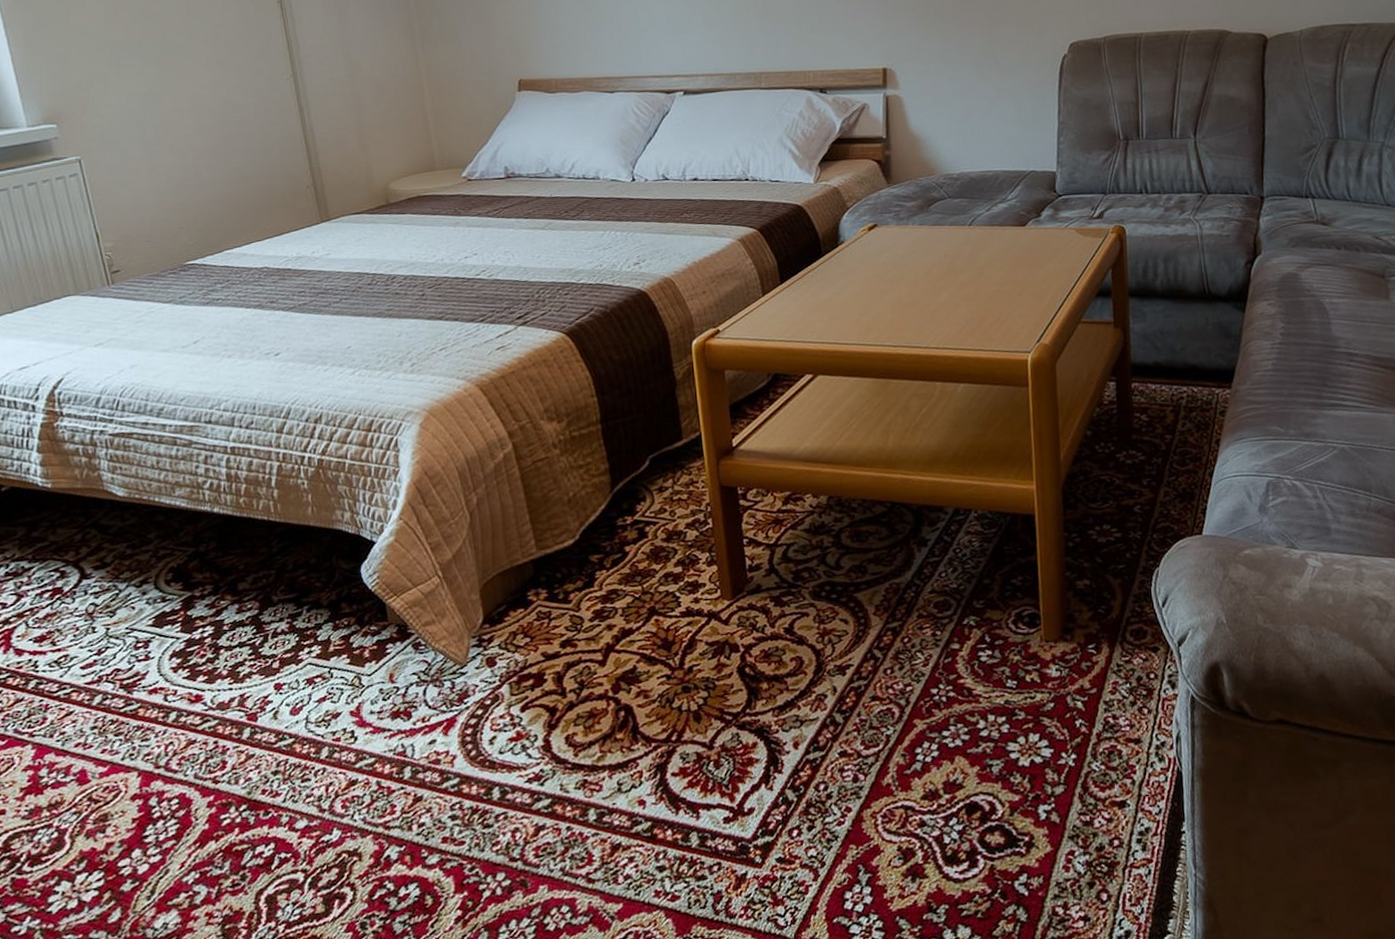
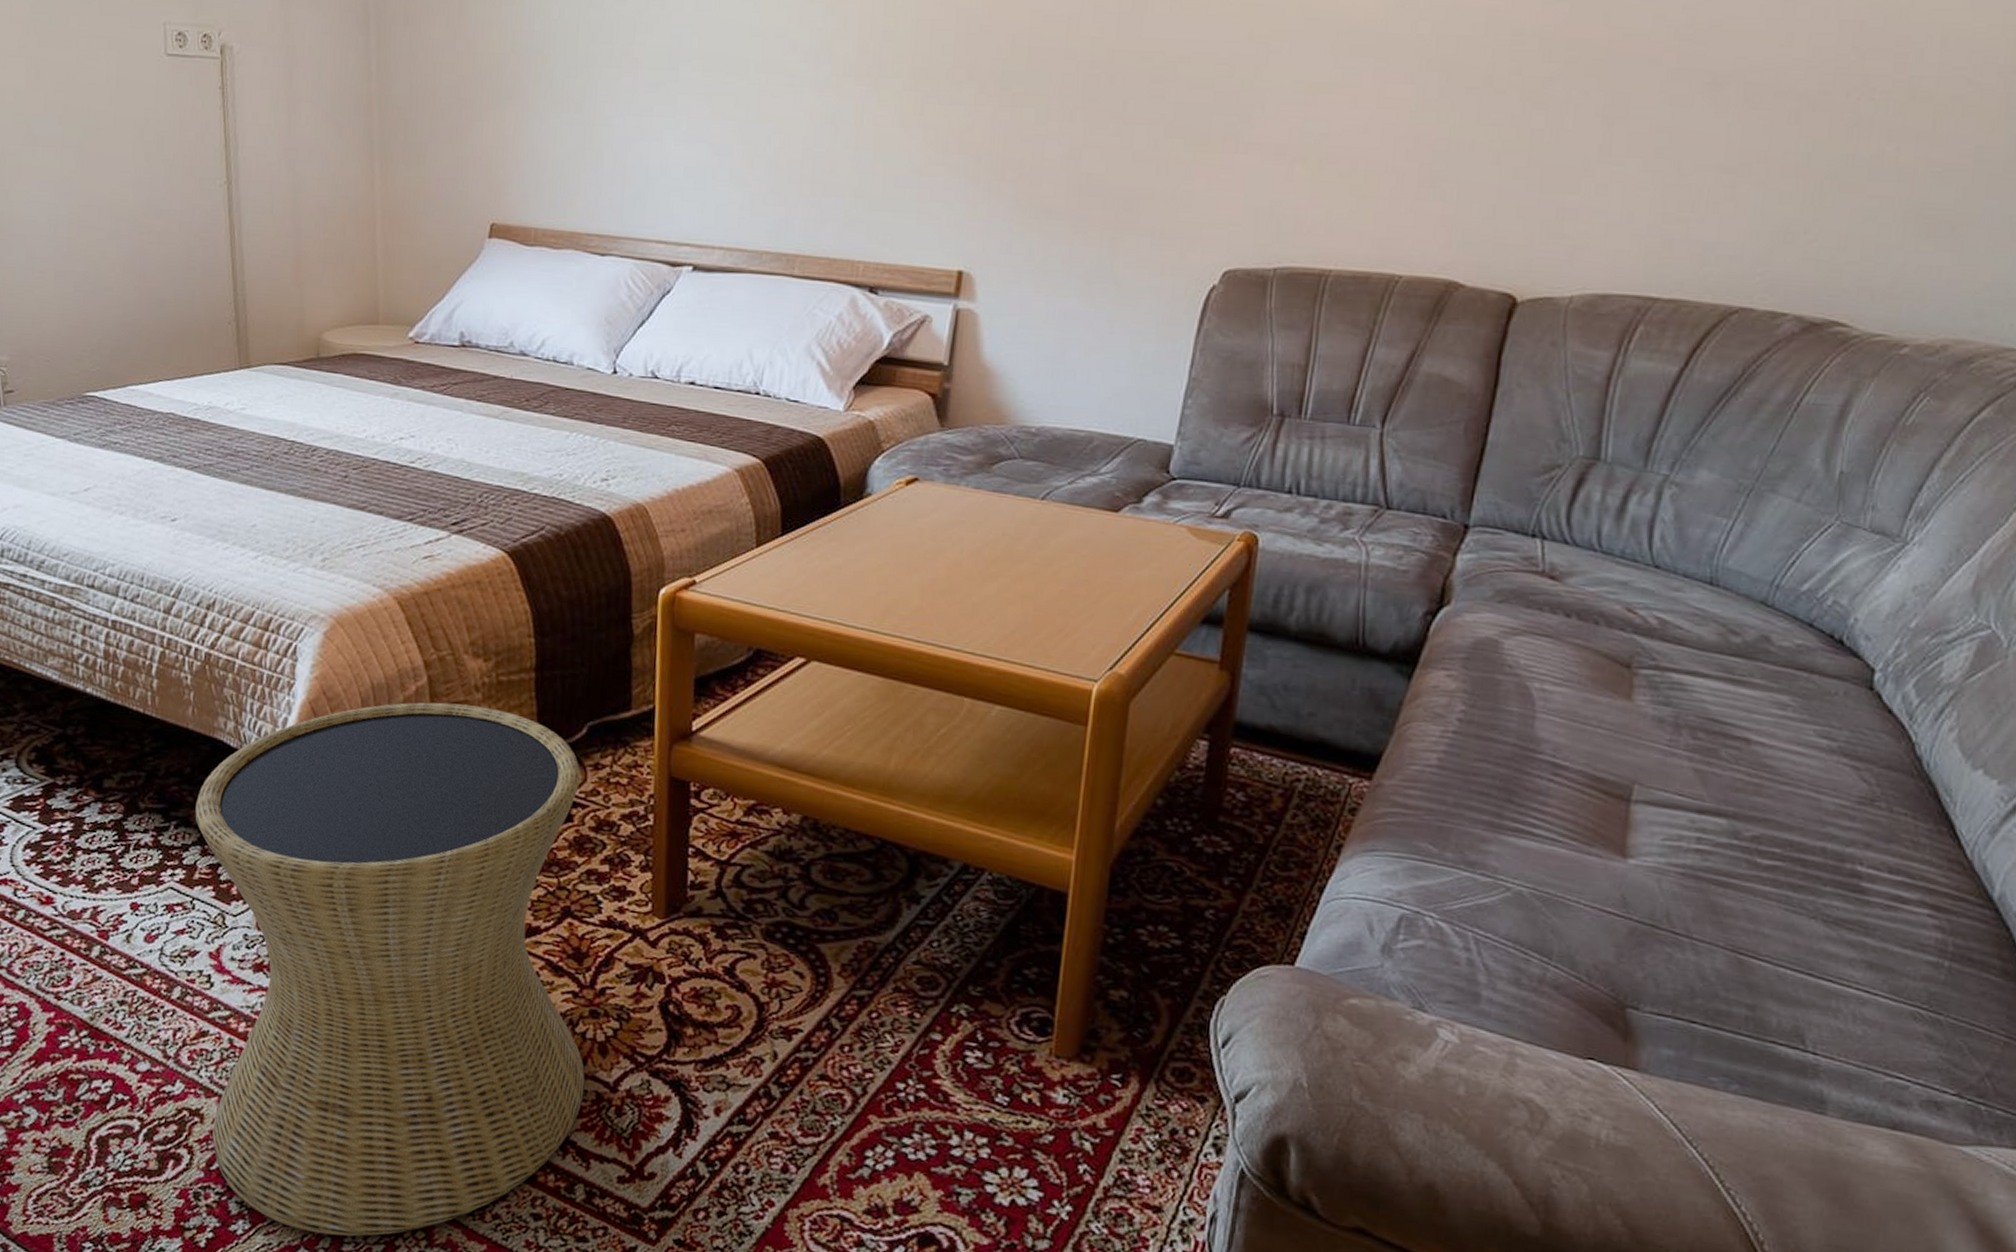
side table: none [323,459,686,932] -> present [195,702,585,1237]

